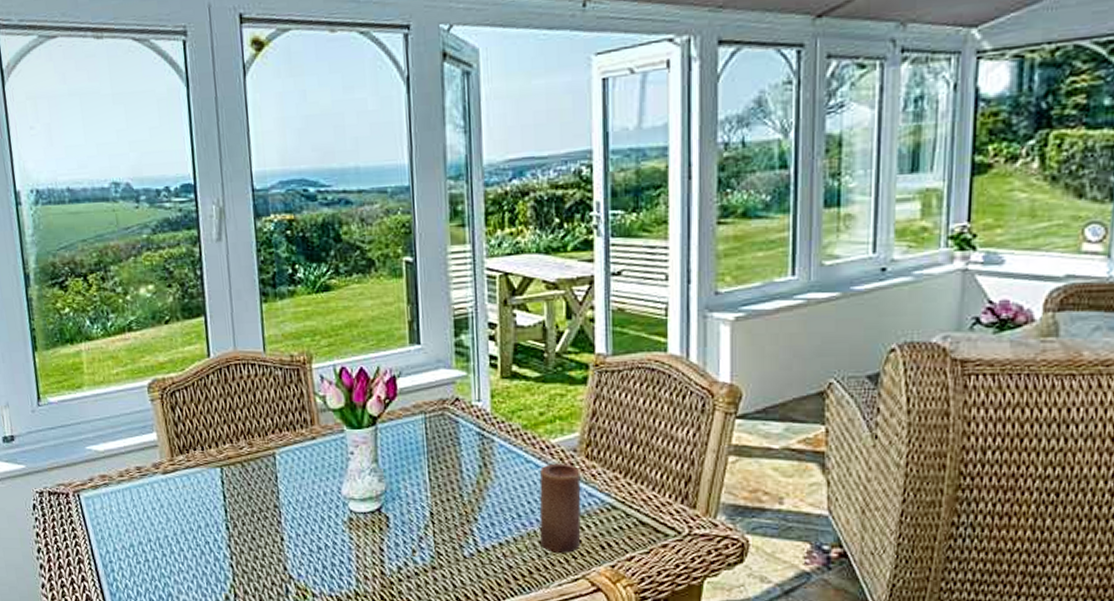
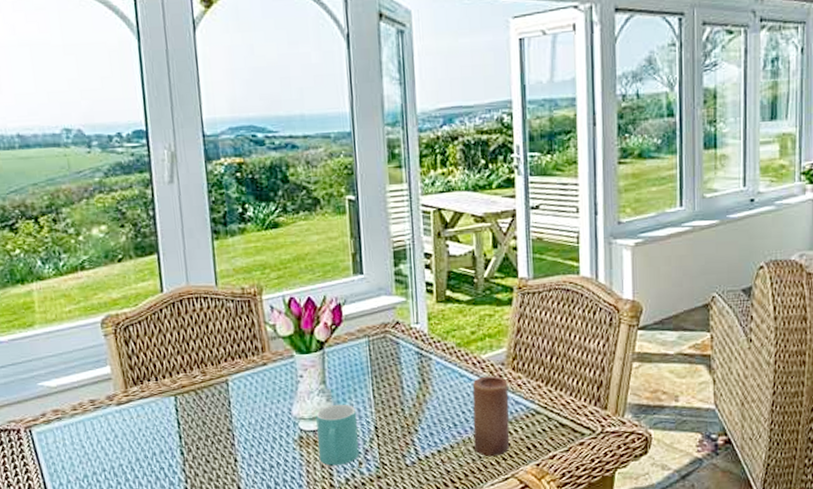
mug: none [367,485,413,552] -> present [316,404,359,466]

